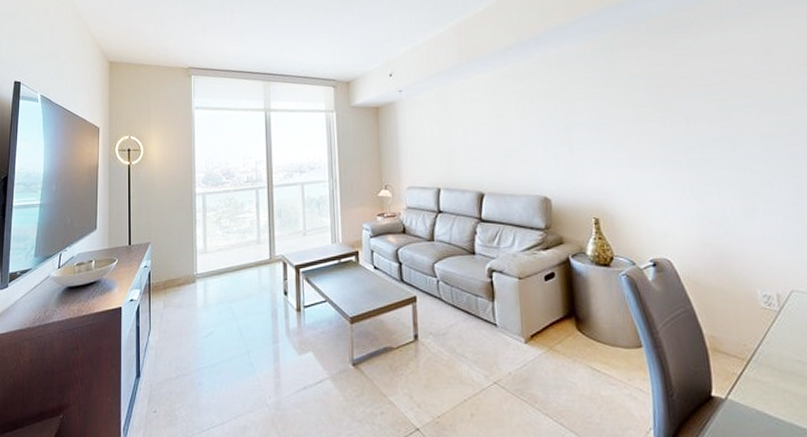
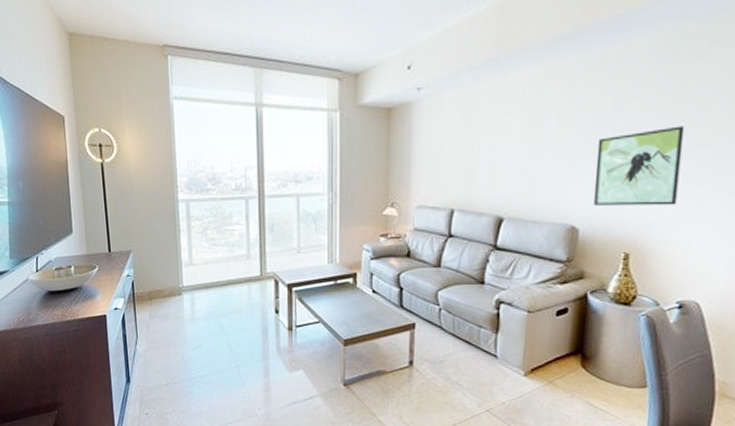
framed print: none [553,109,629,178] -> present [593,126,685,206]

